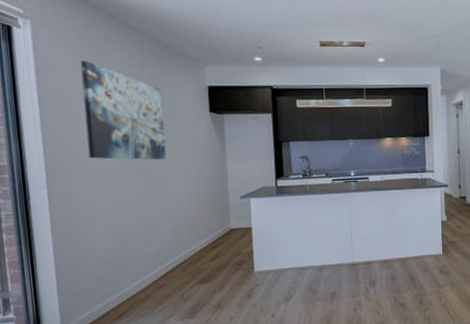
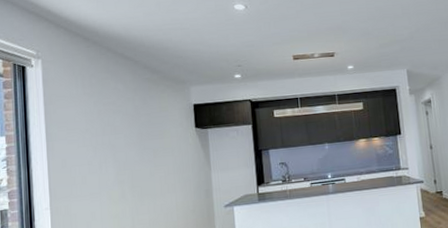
wall art: present [80,60,167,160] -> none [82,90,157,179]

